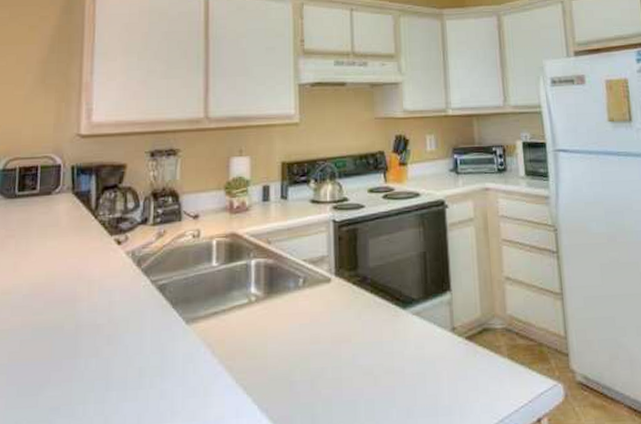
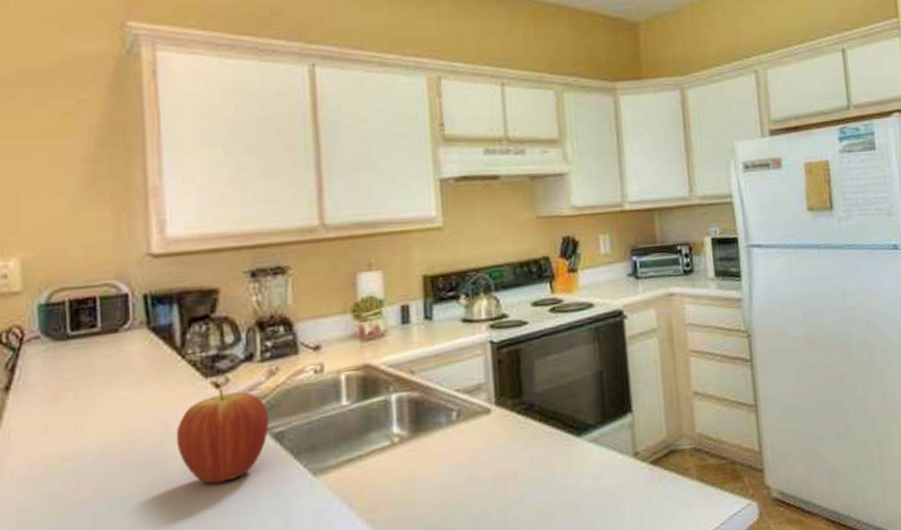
fruit: none [85,245,156,323] -> present [176,389,270,484]

